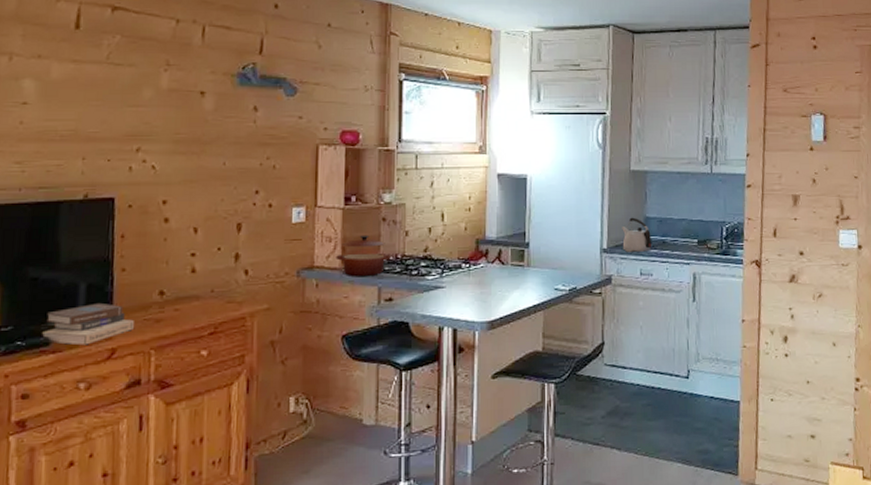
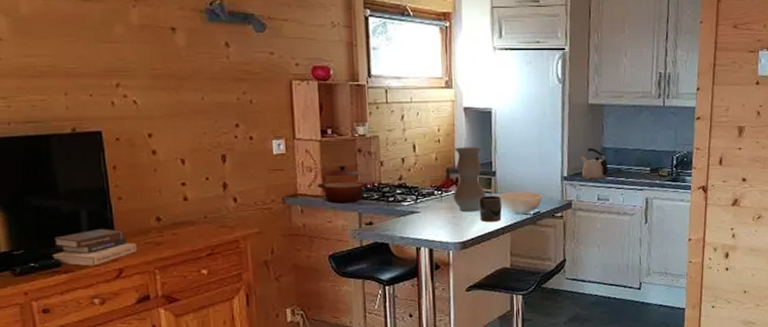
vase: none [482,216,518,288] -> present [453,147,486,213]
mug: none [509,269,534,299] -> present [478,195,502,222]
bowl: none [530,265,580,292] -> present [497,191,543,215]

